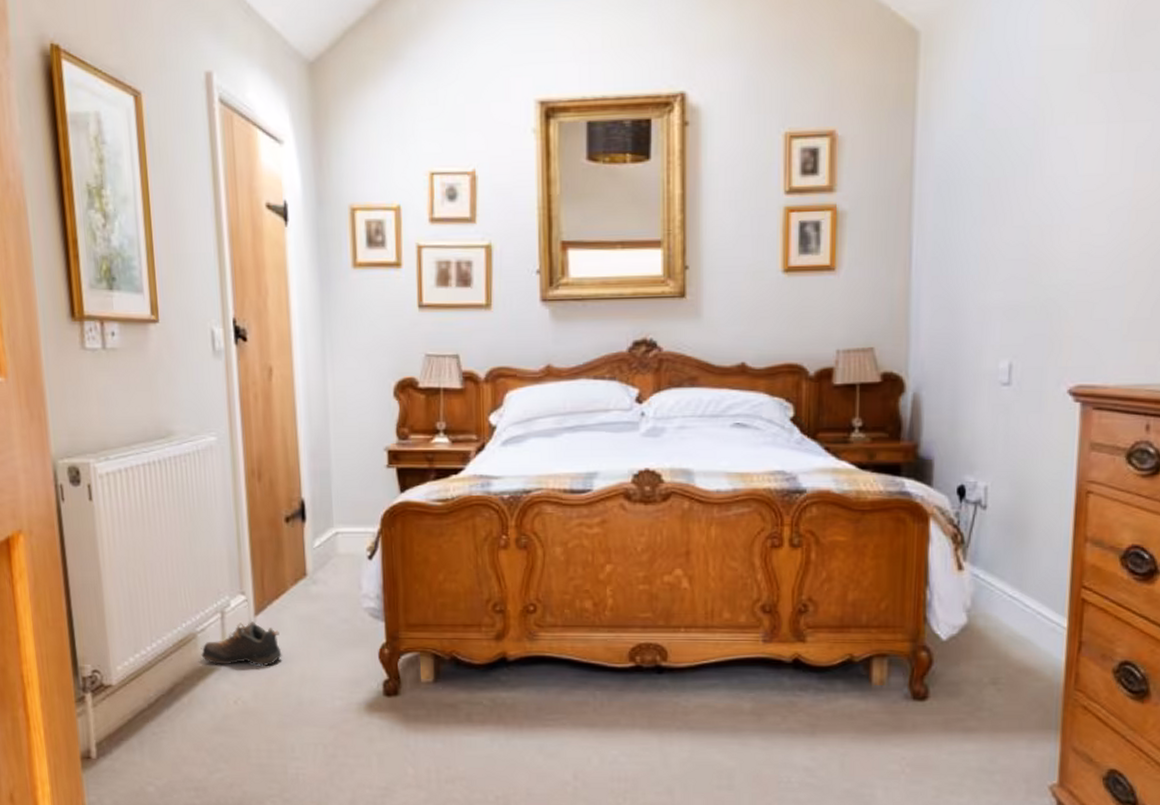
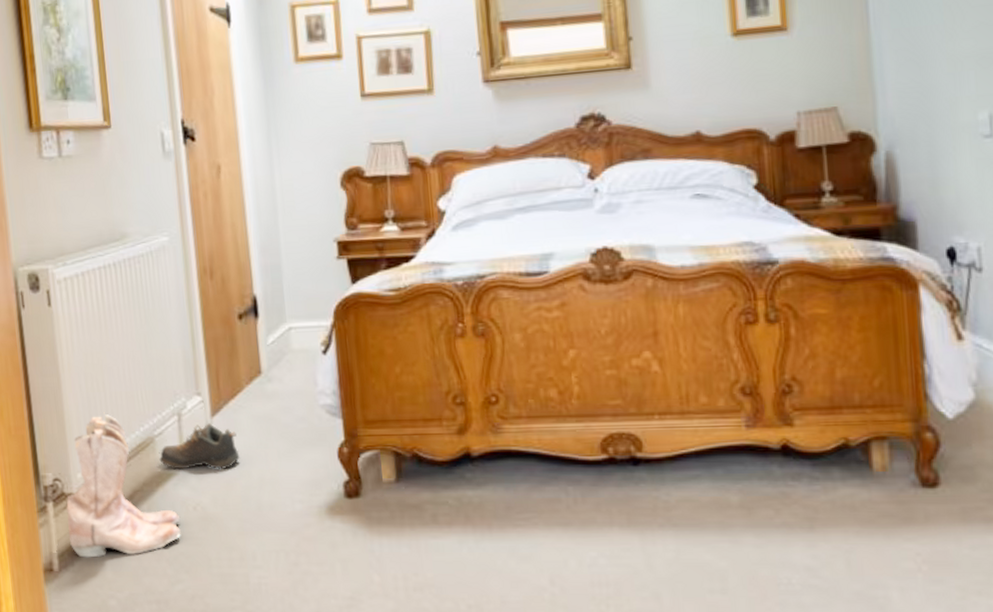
boots: none [105,607,221,747] -> present [66,412,181,558]

